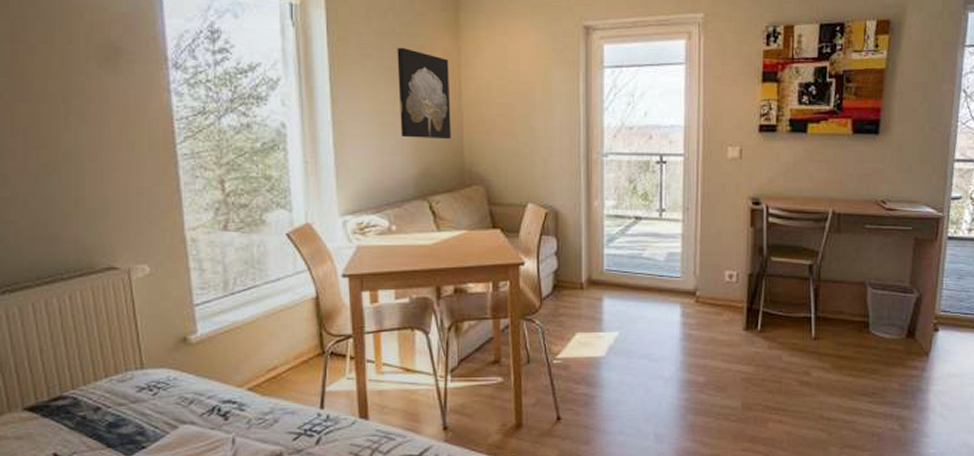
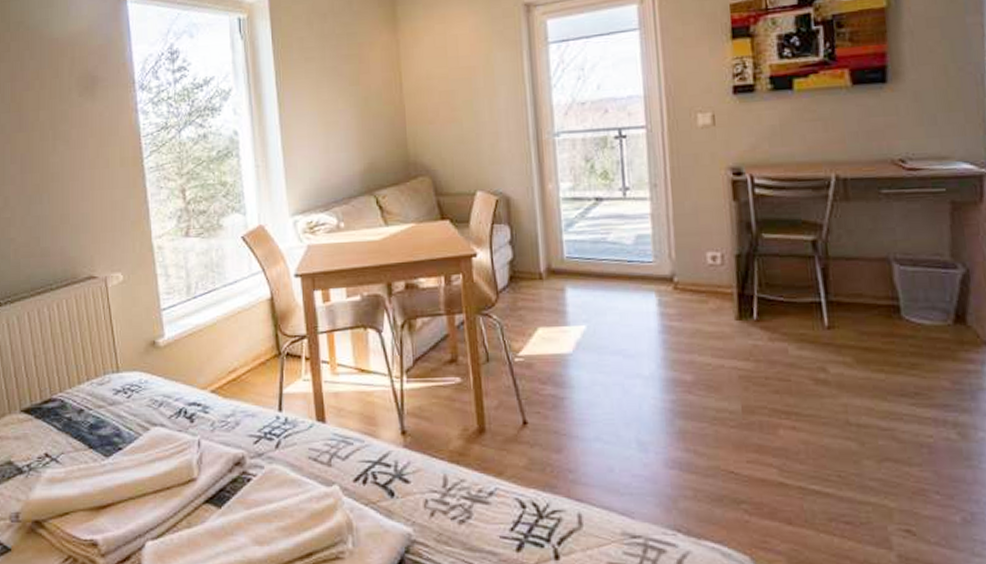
wall art: present [397,47,451,139] -> none [338,46,394,135]

